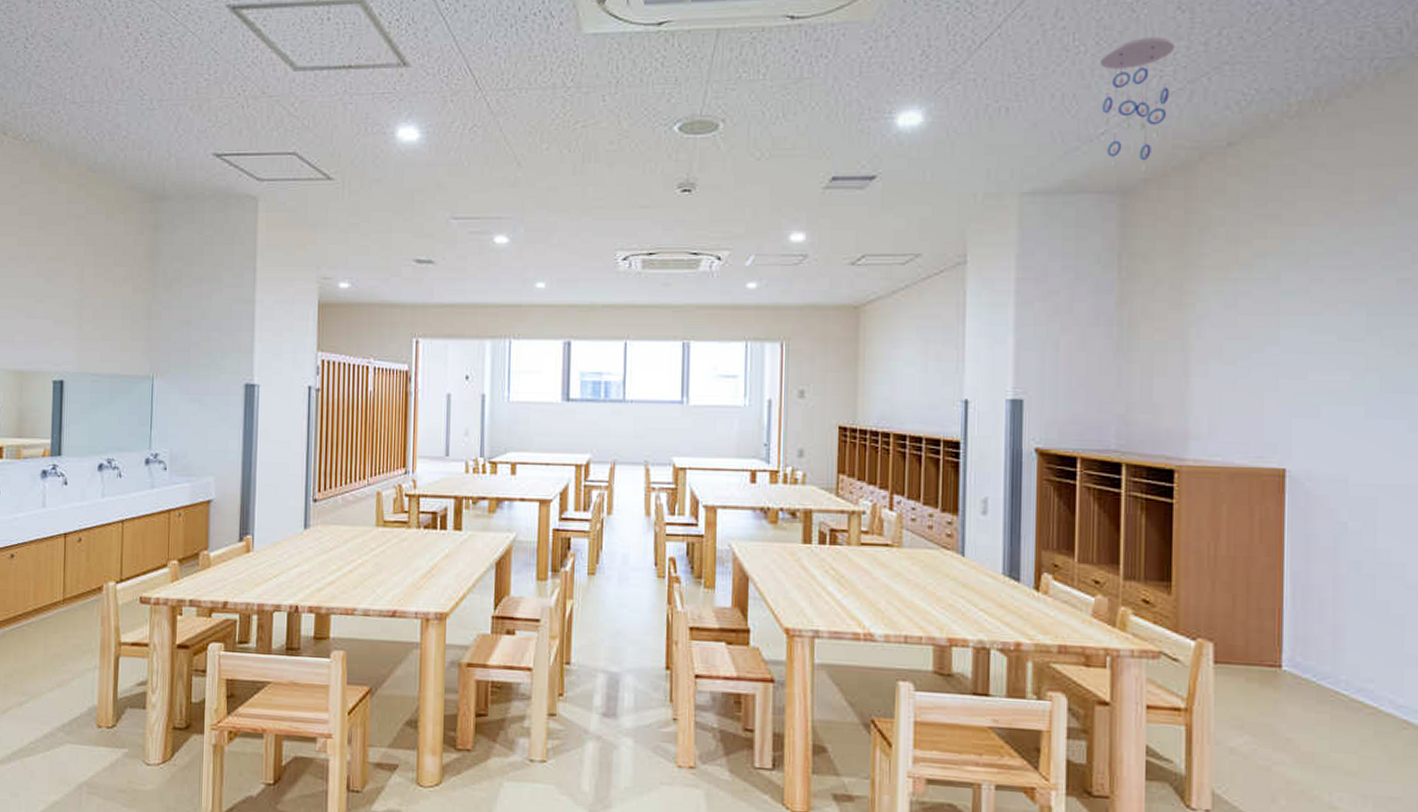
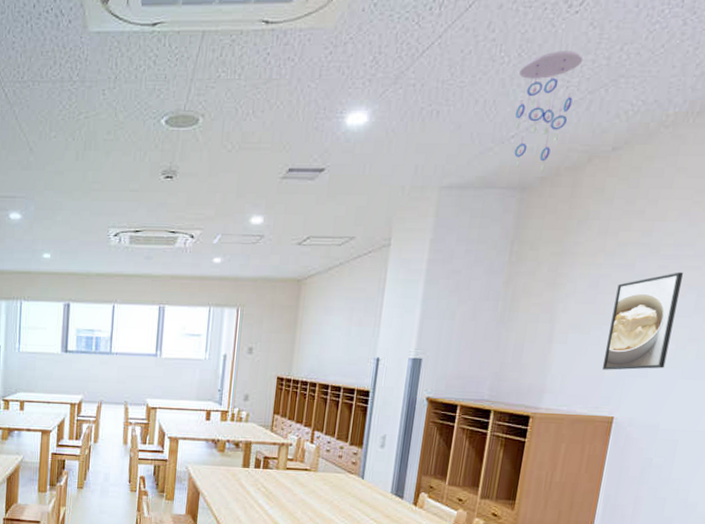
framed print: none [1259,285,1343,409] -> present [602,272,683,370]

